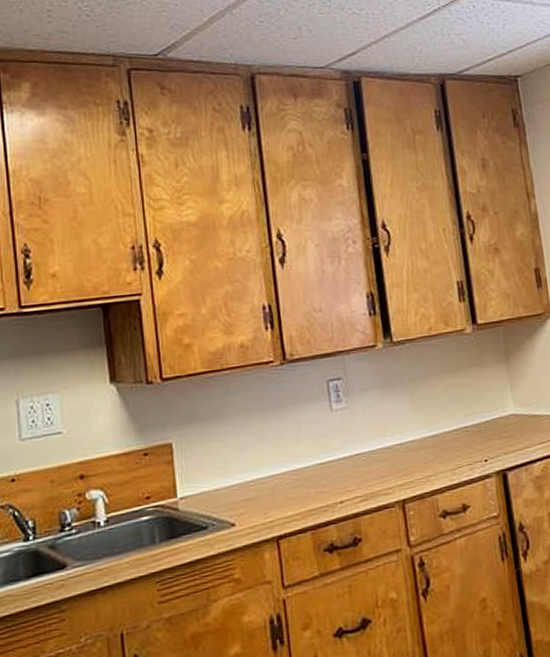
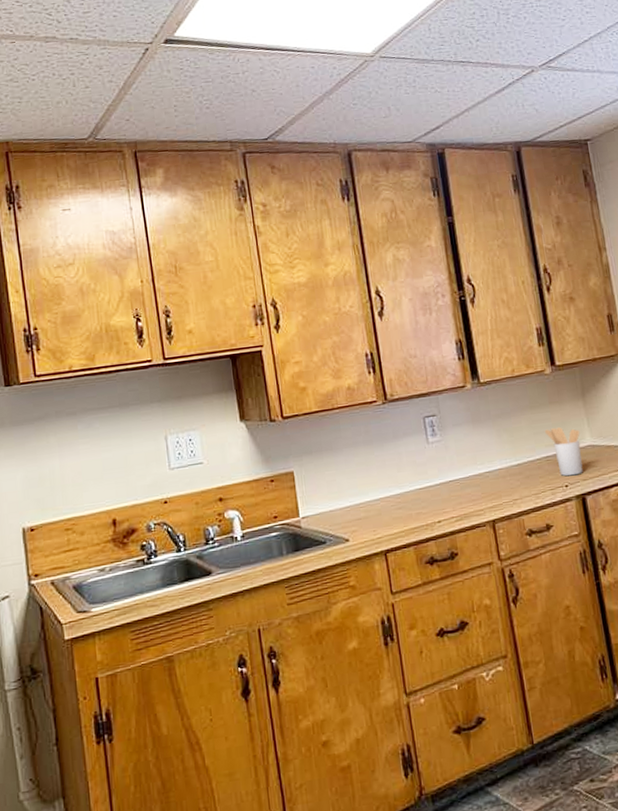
utensil holder: none [463,394,505,450] -> present [544,427,583,477]

